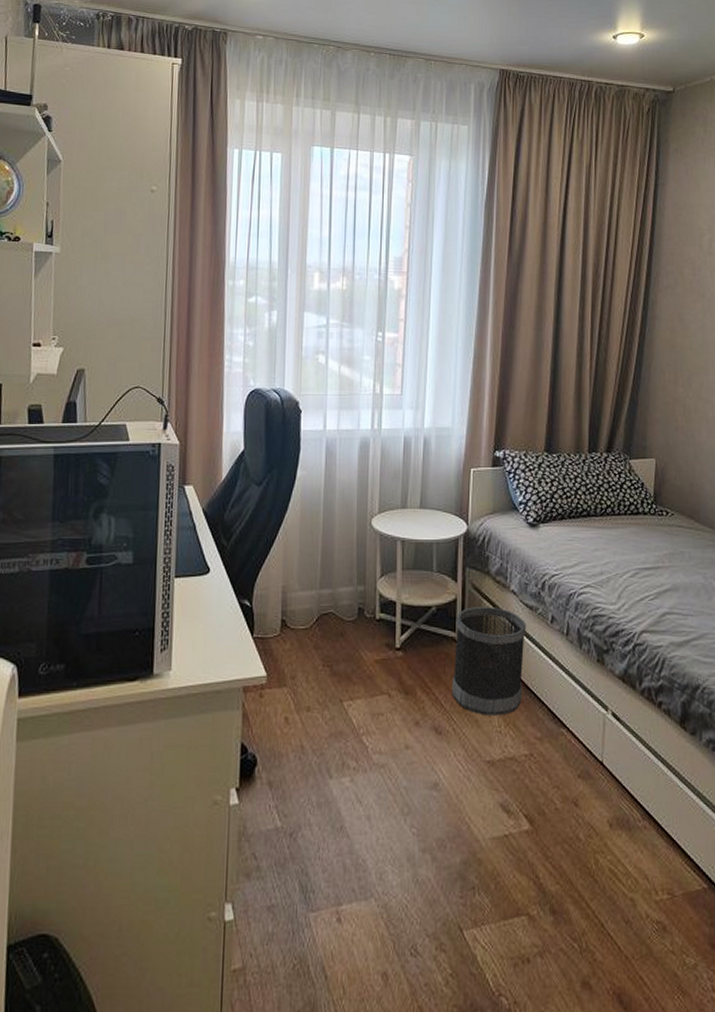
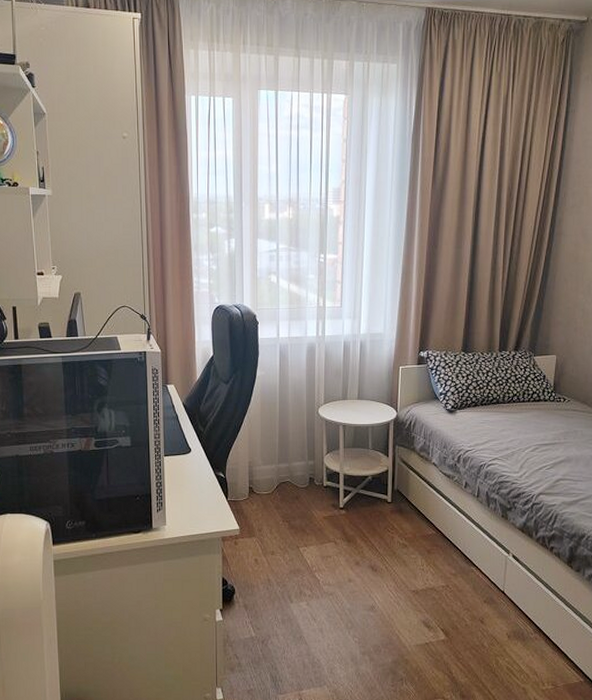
wastebasket: present [451,606,527,716] -> none [384,475,445,558]

